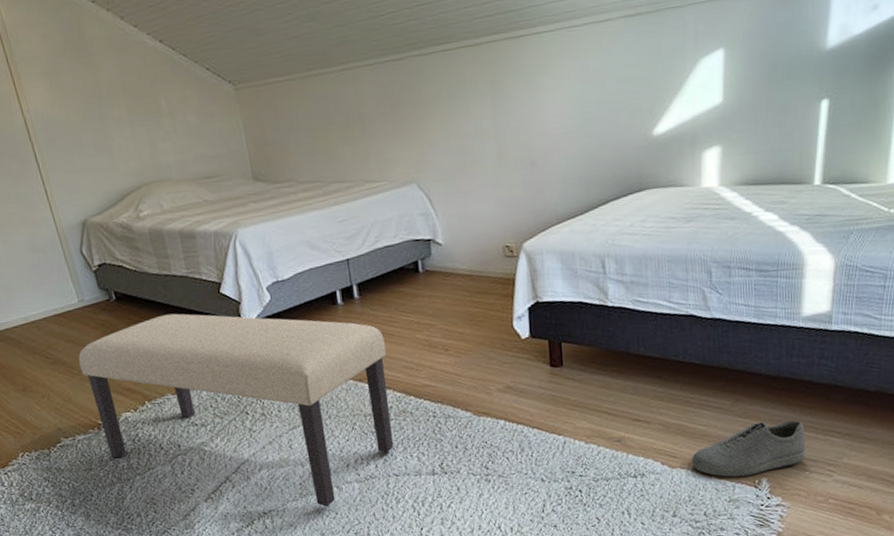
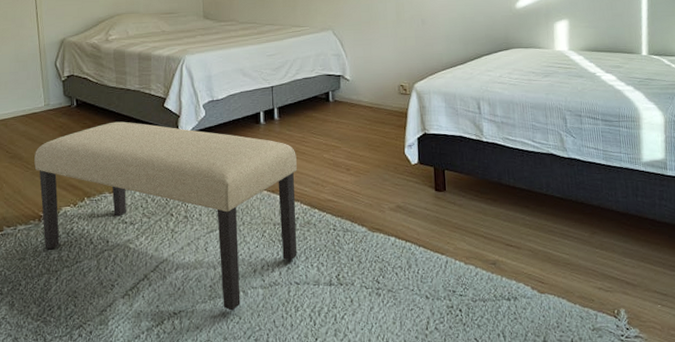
shoe: present [691,419,805,478] -> none [557,254,656,306]

